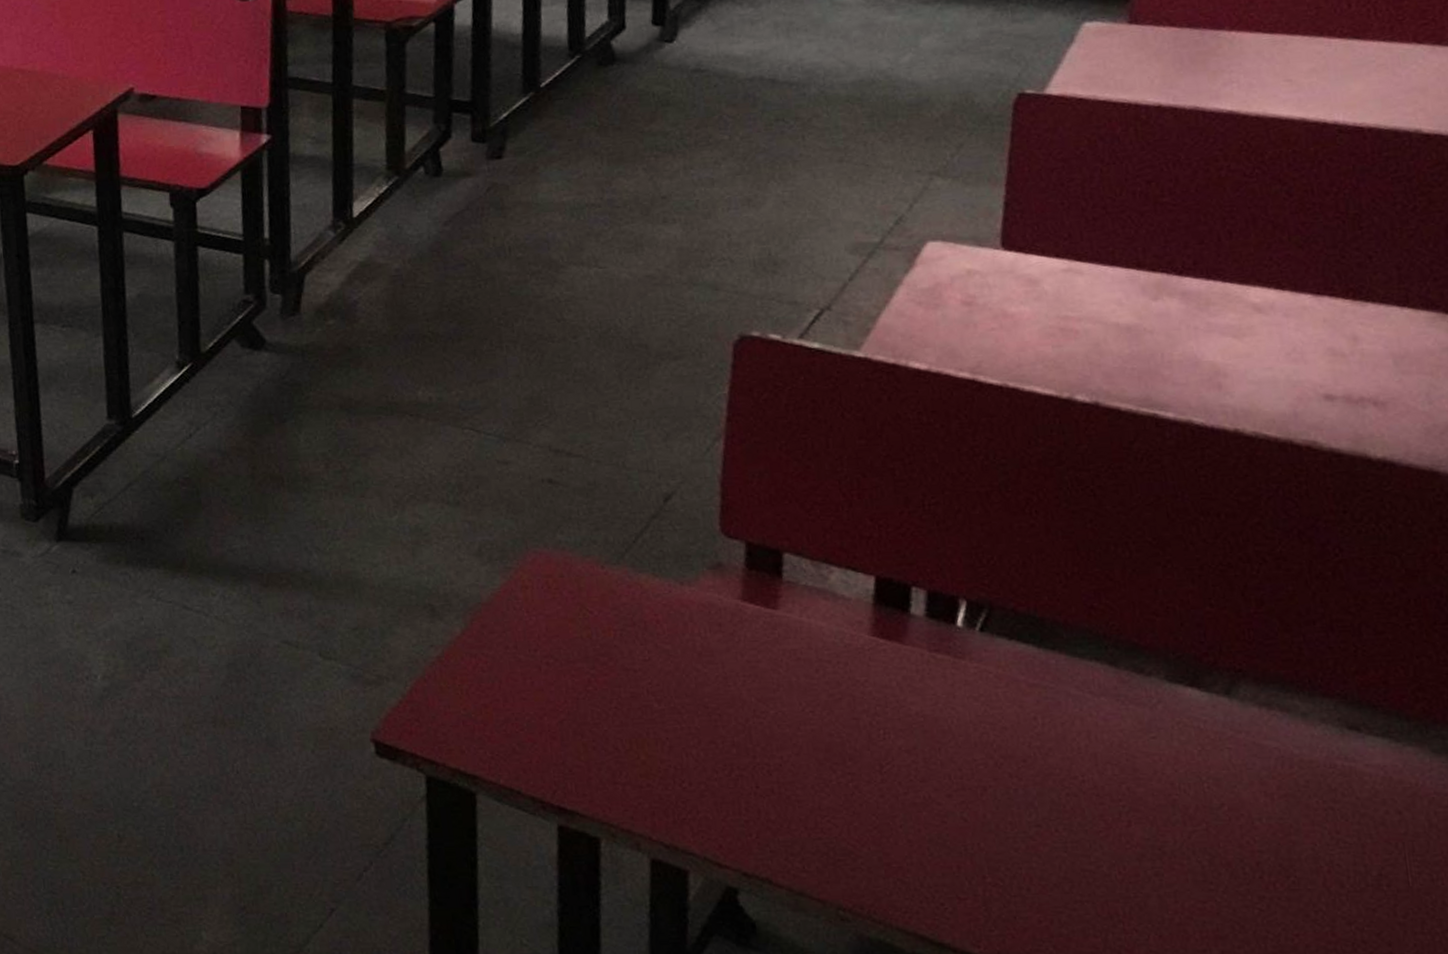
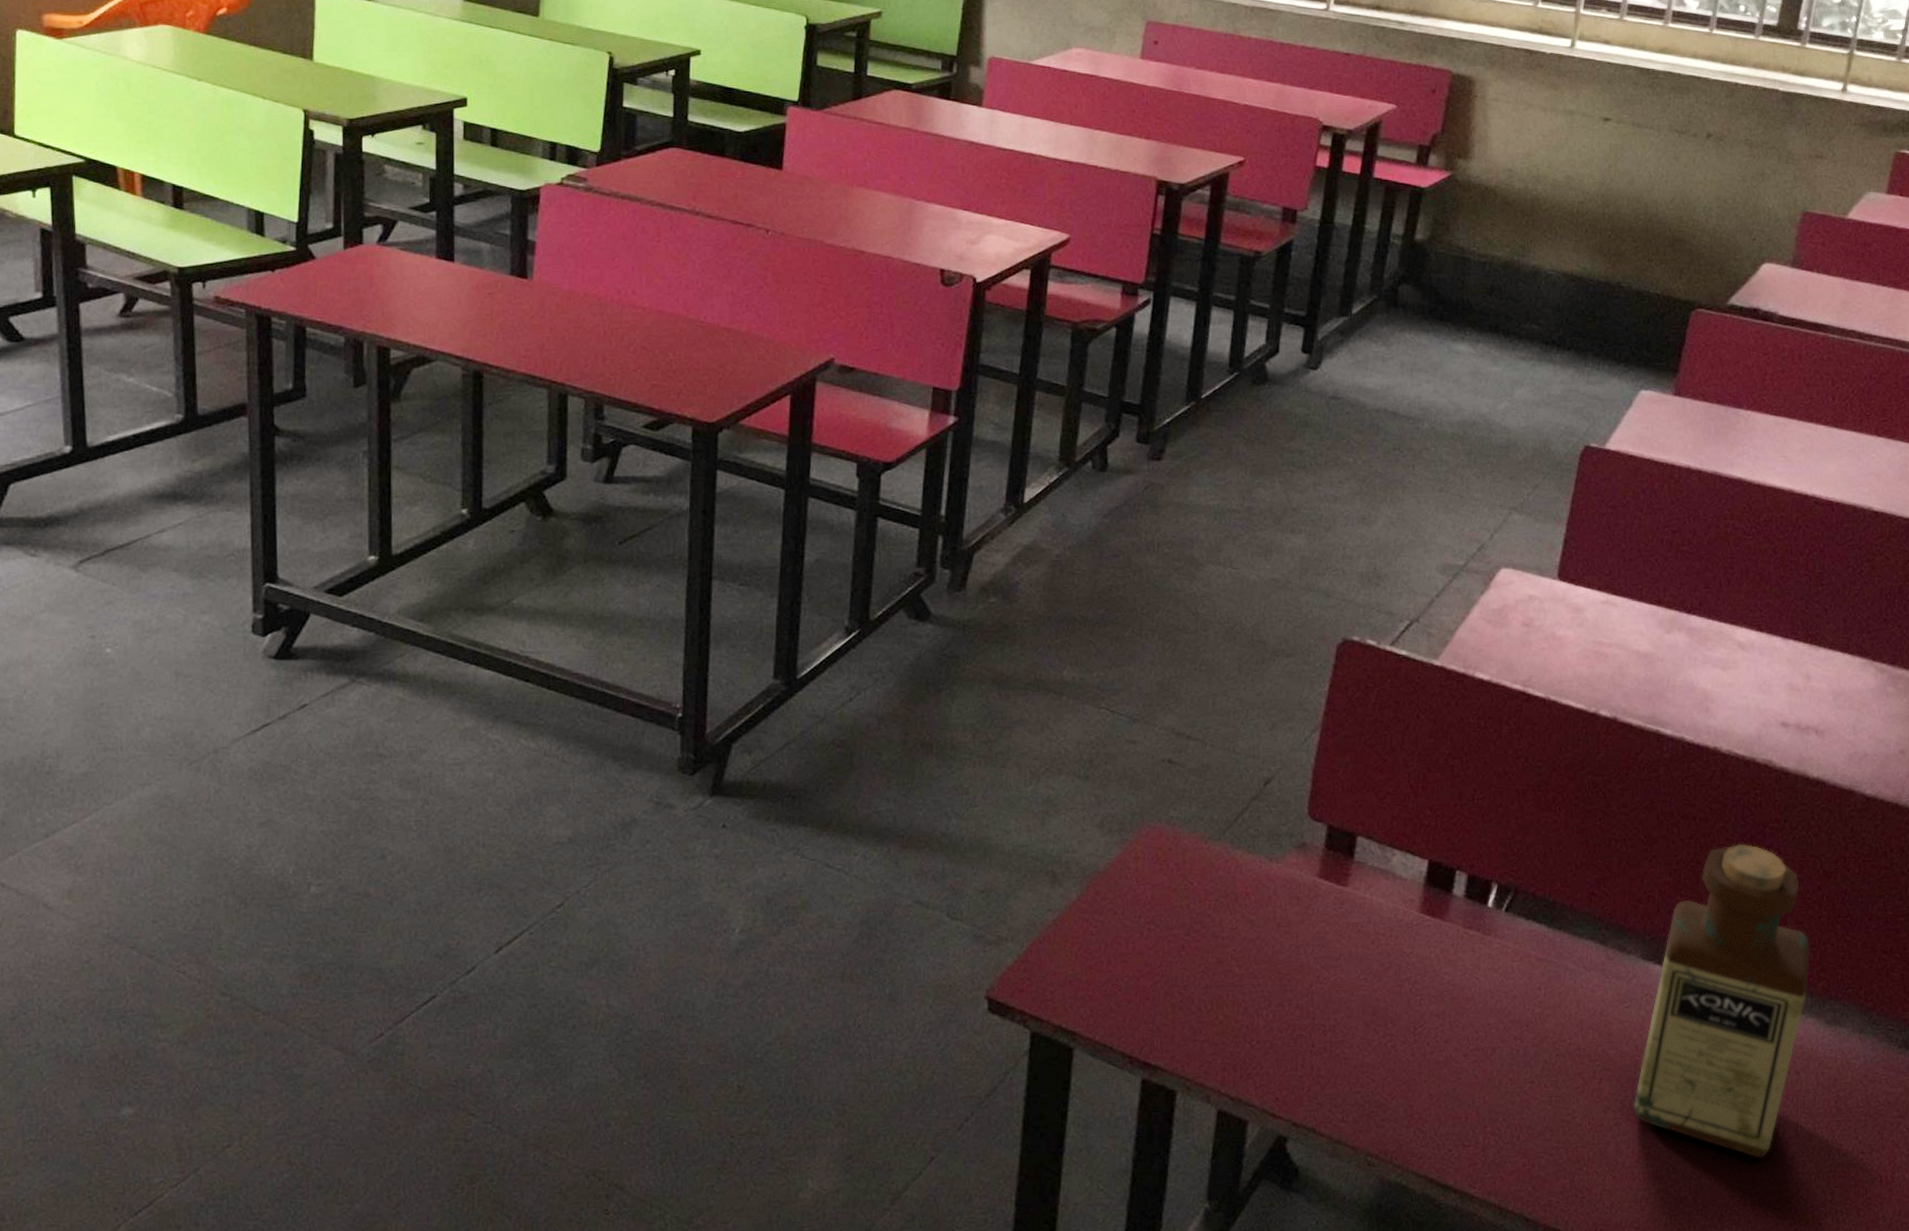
bottle: none [1176,541,1402,915] -> present [1633,843,1810,1158]

